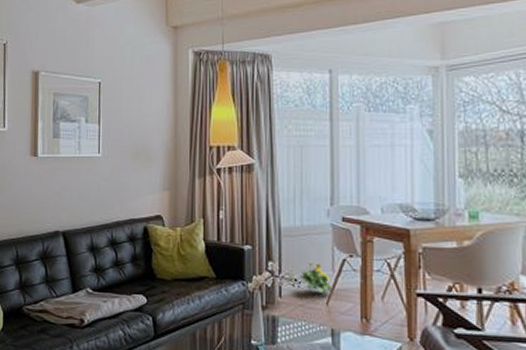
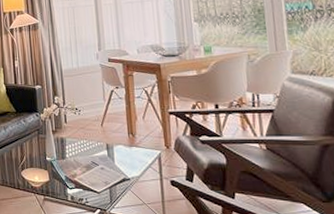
flowering plant: present [299,261,332,295] -> none [79,94,105,118]

